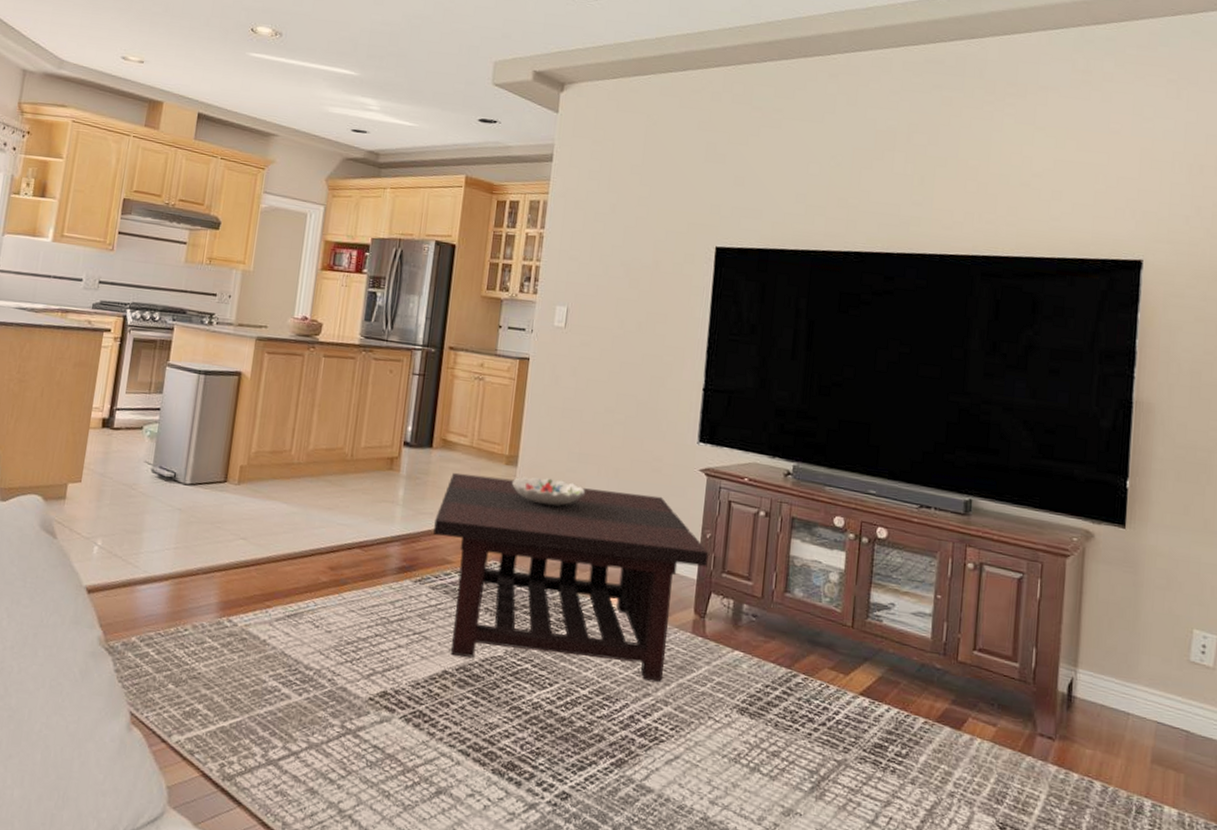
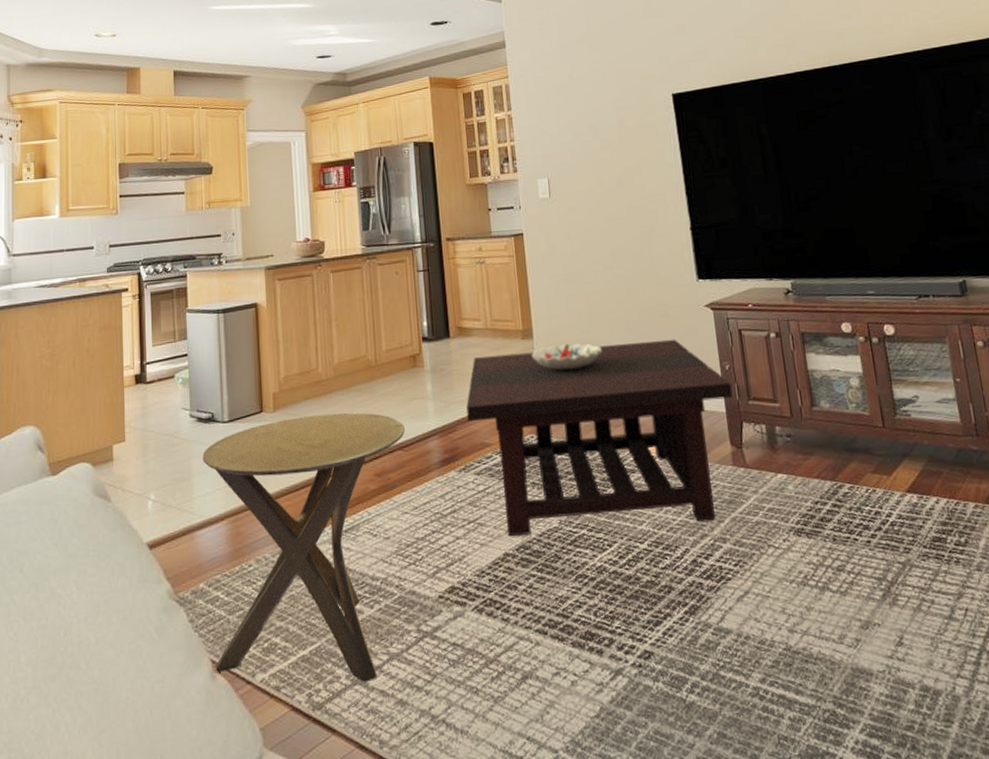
side table: none [132,494,368,765] -> present [202,412,405,682]

